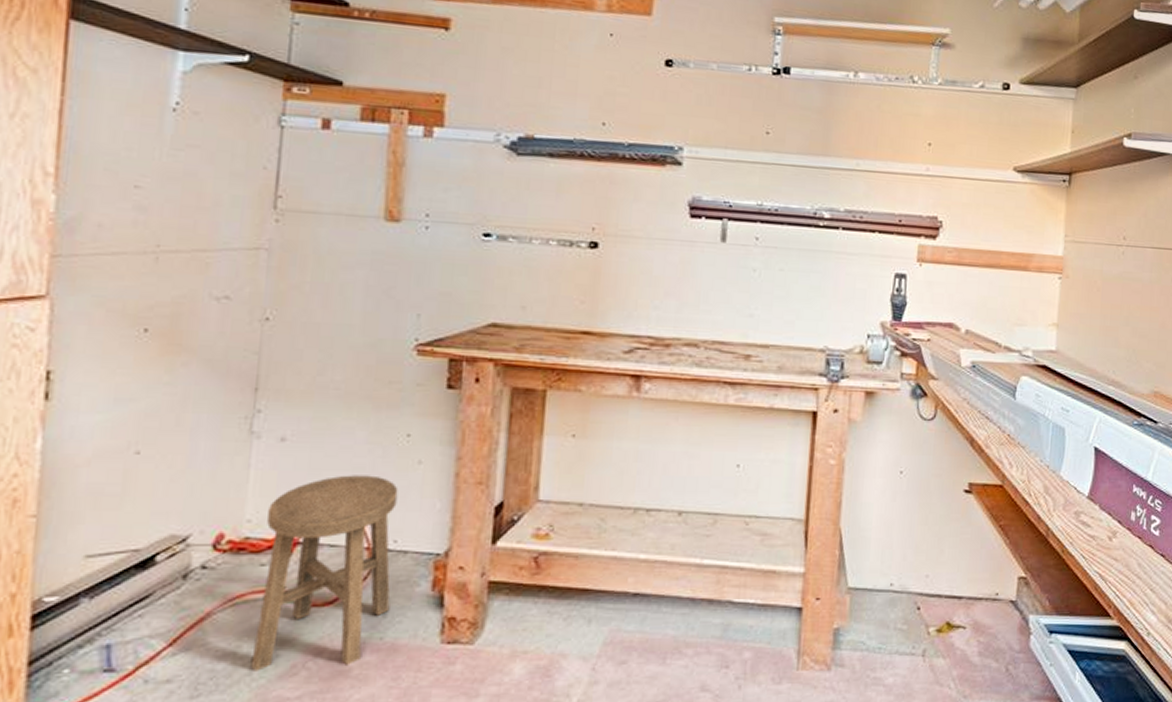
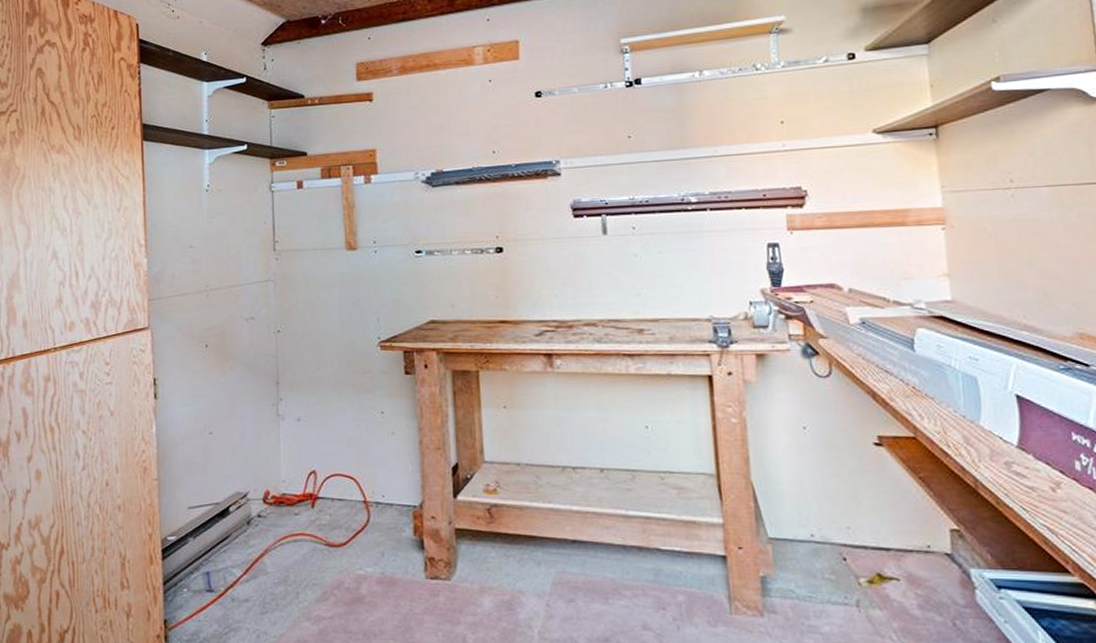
stool: present [250,475,398,671] -> none [295,444,386,596]

